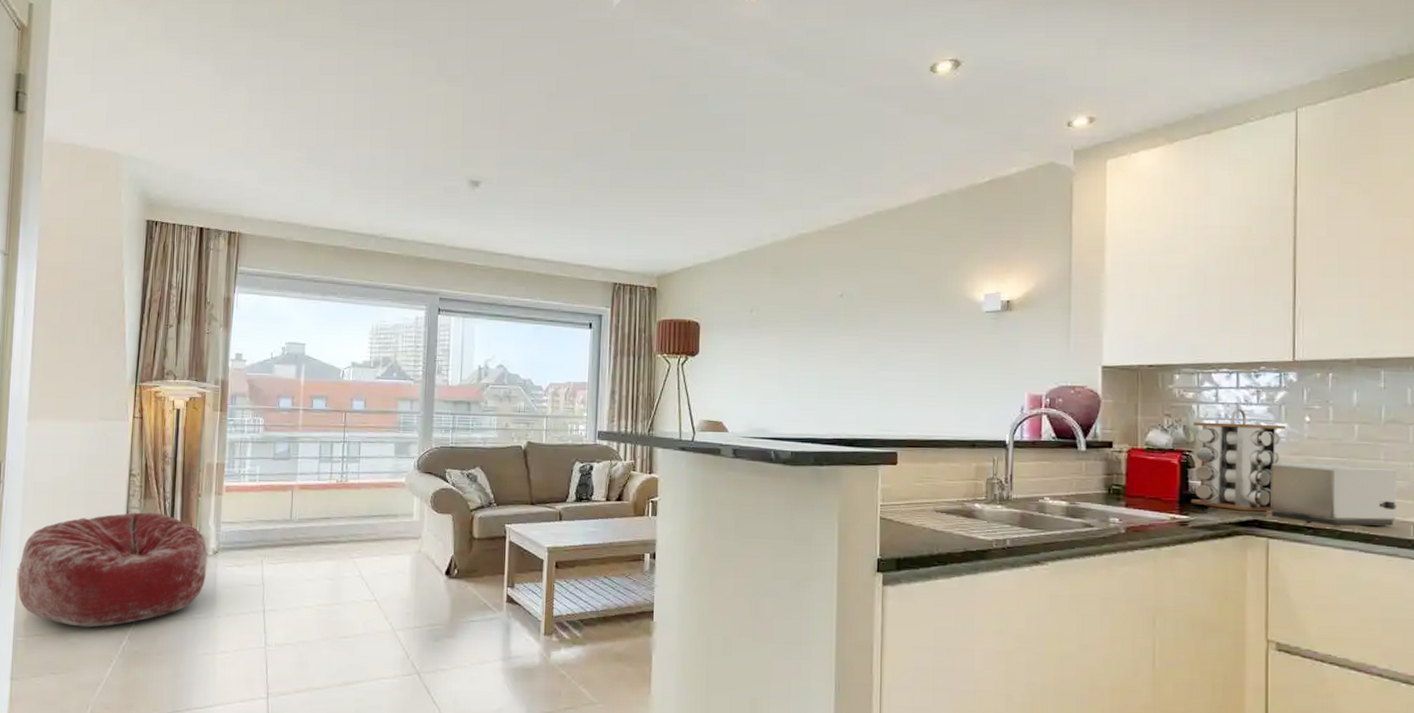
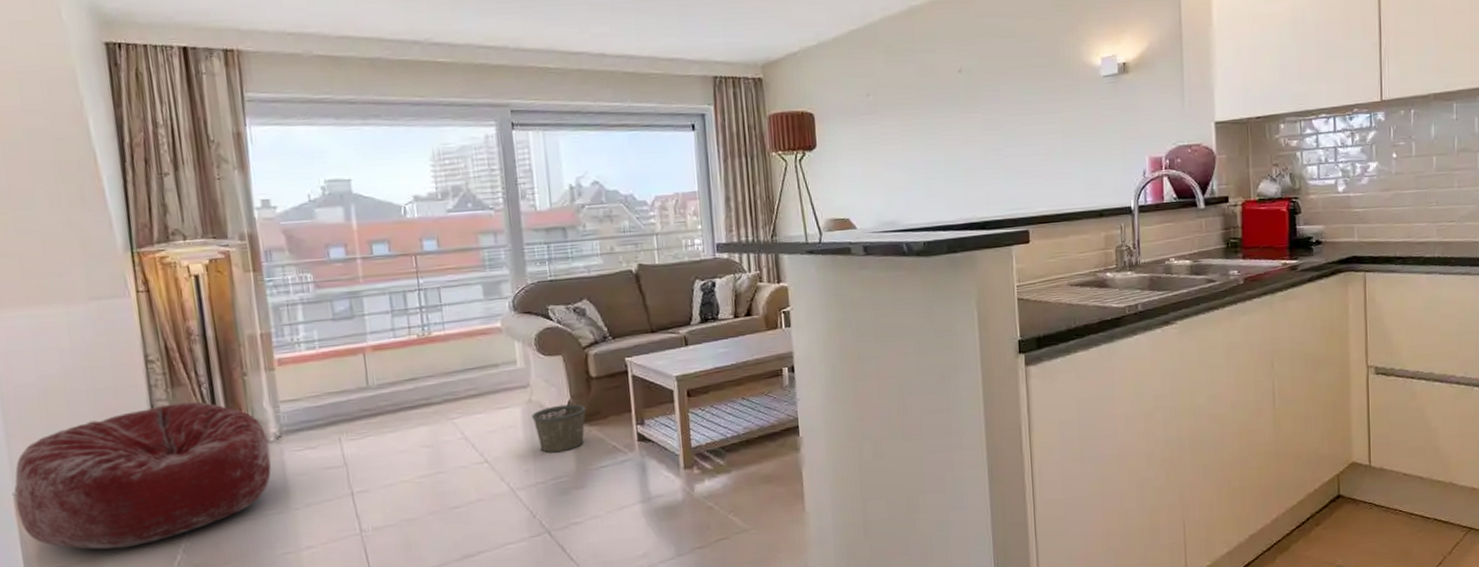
basket: none [419,559,466,602] -> present [532,404,586,453]
spice rack: present [1190,408,1286,513] -> none [1298,151,1377,251]
toaster: present [1269,461,1397,527] -> none [1365,194,1469,254]

